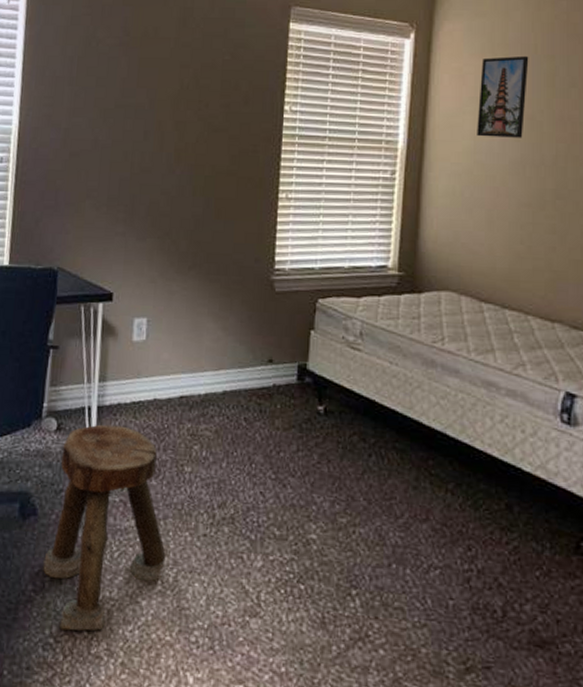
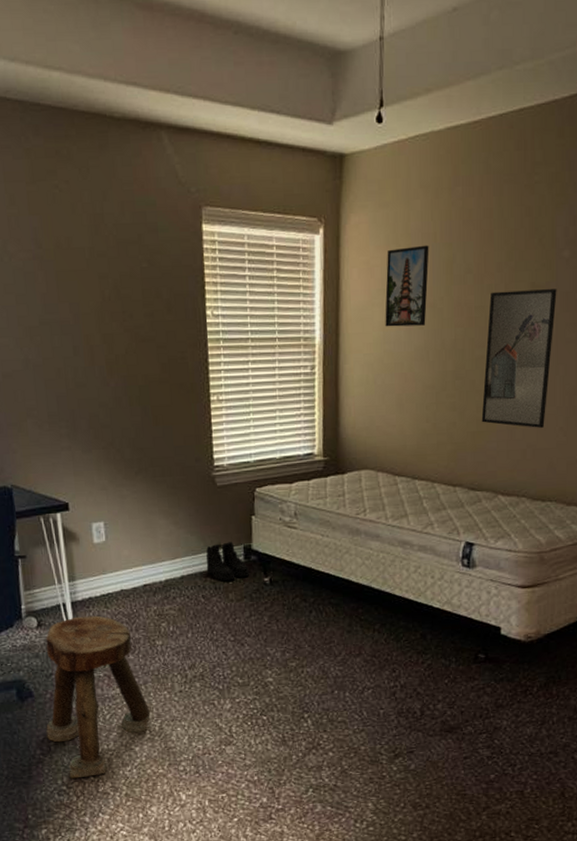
boots: none [252,357,301,403] -> present [205,542,249,581]

